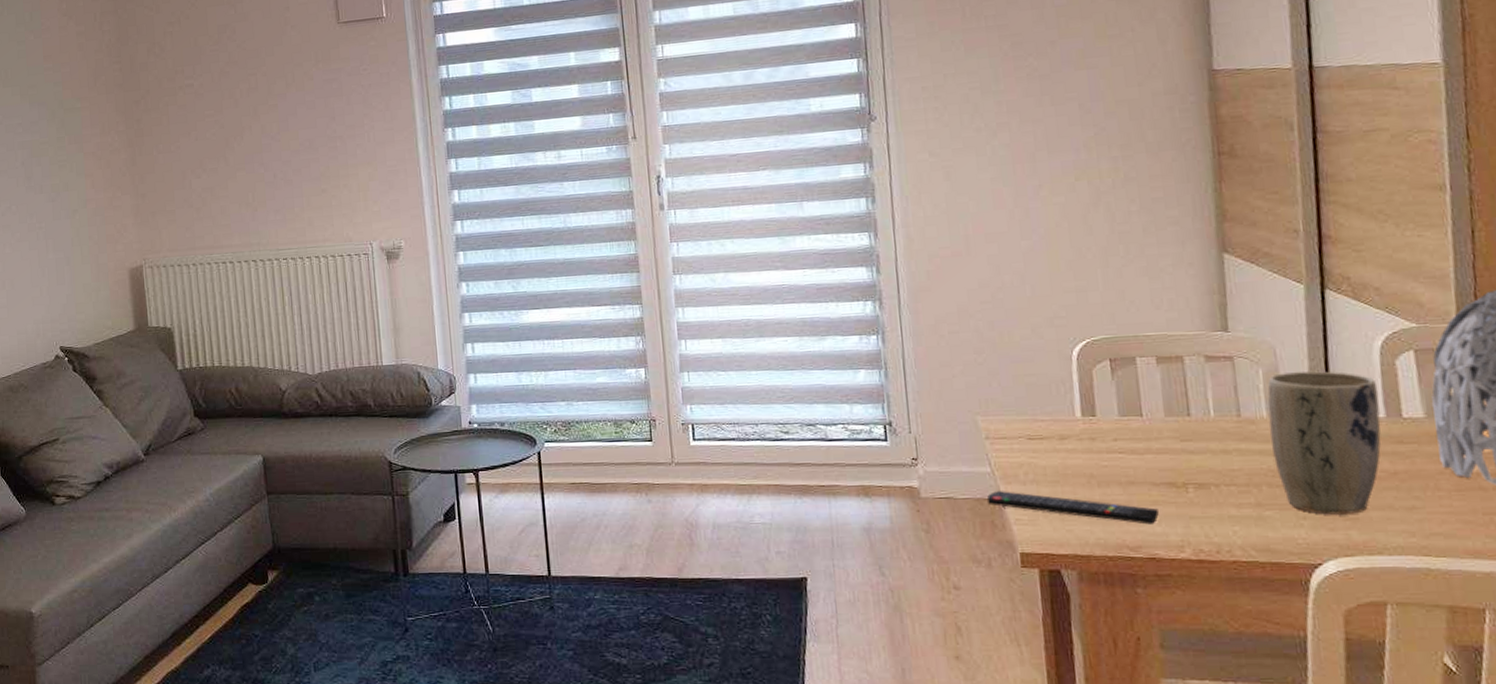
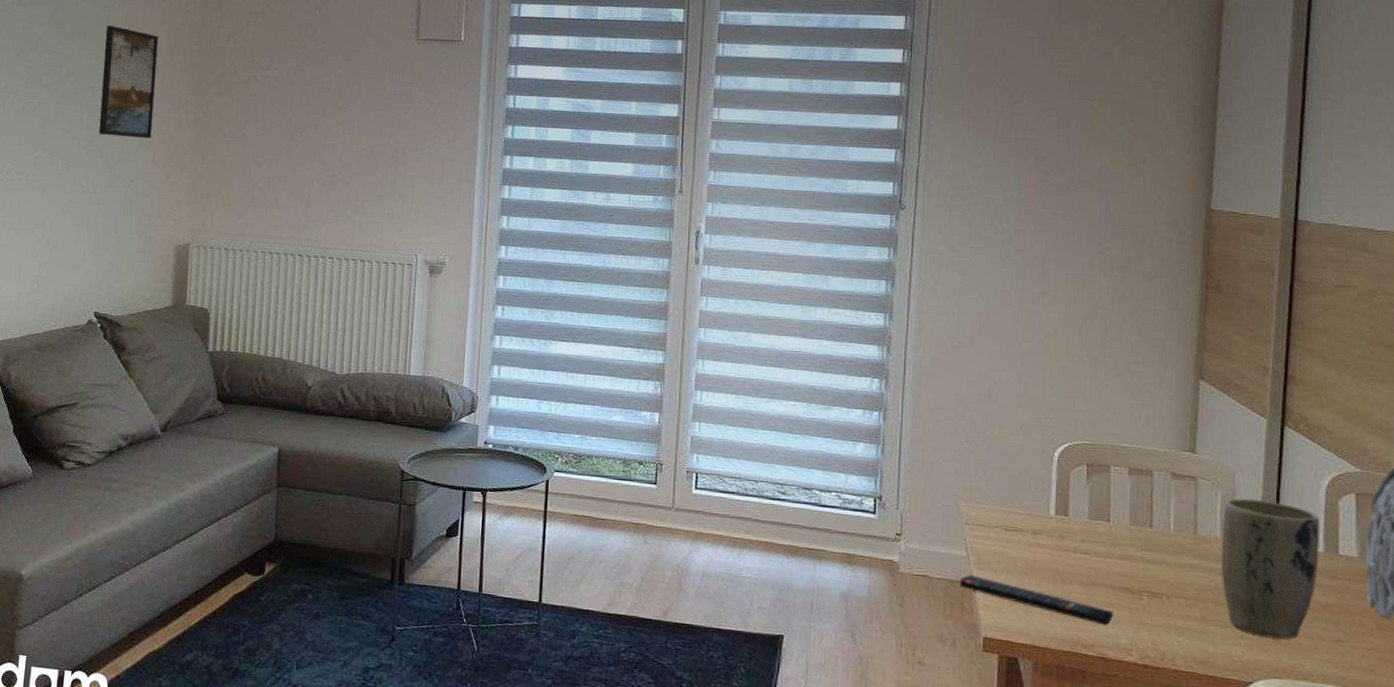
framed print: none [25,58,87,170] -> present [98,26,159,139]

